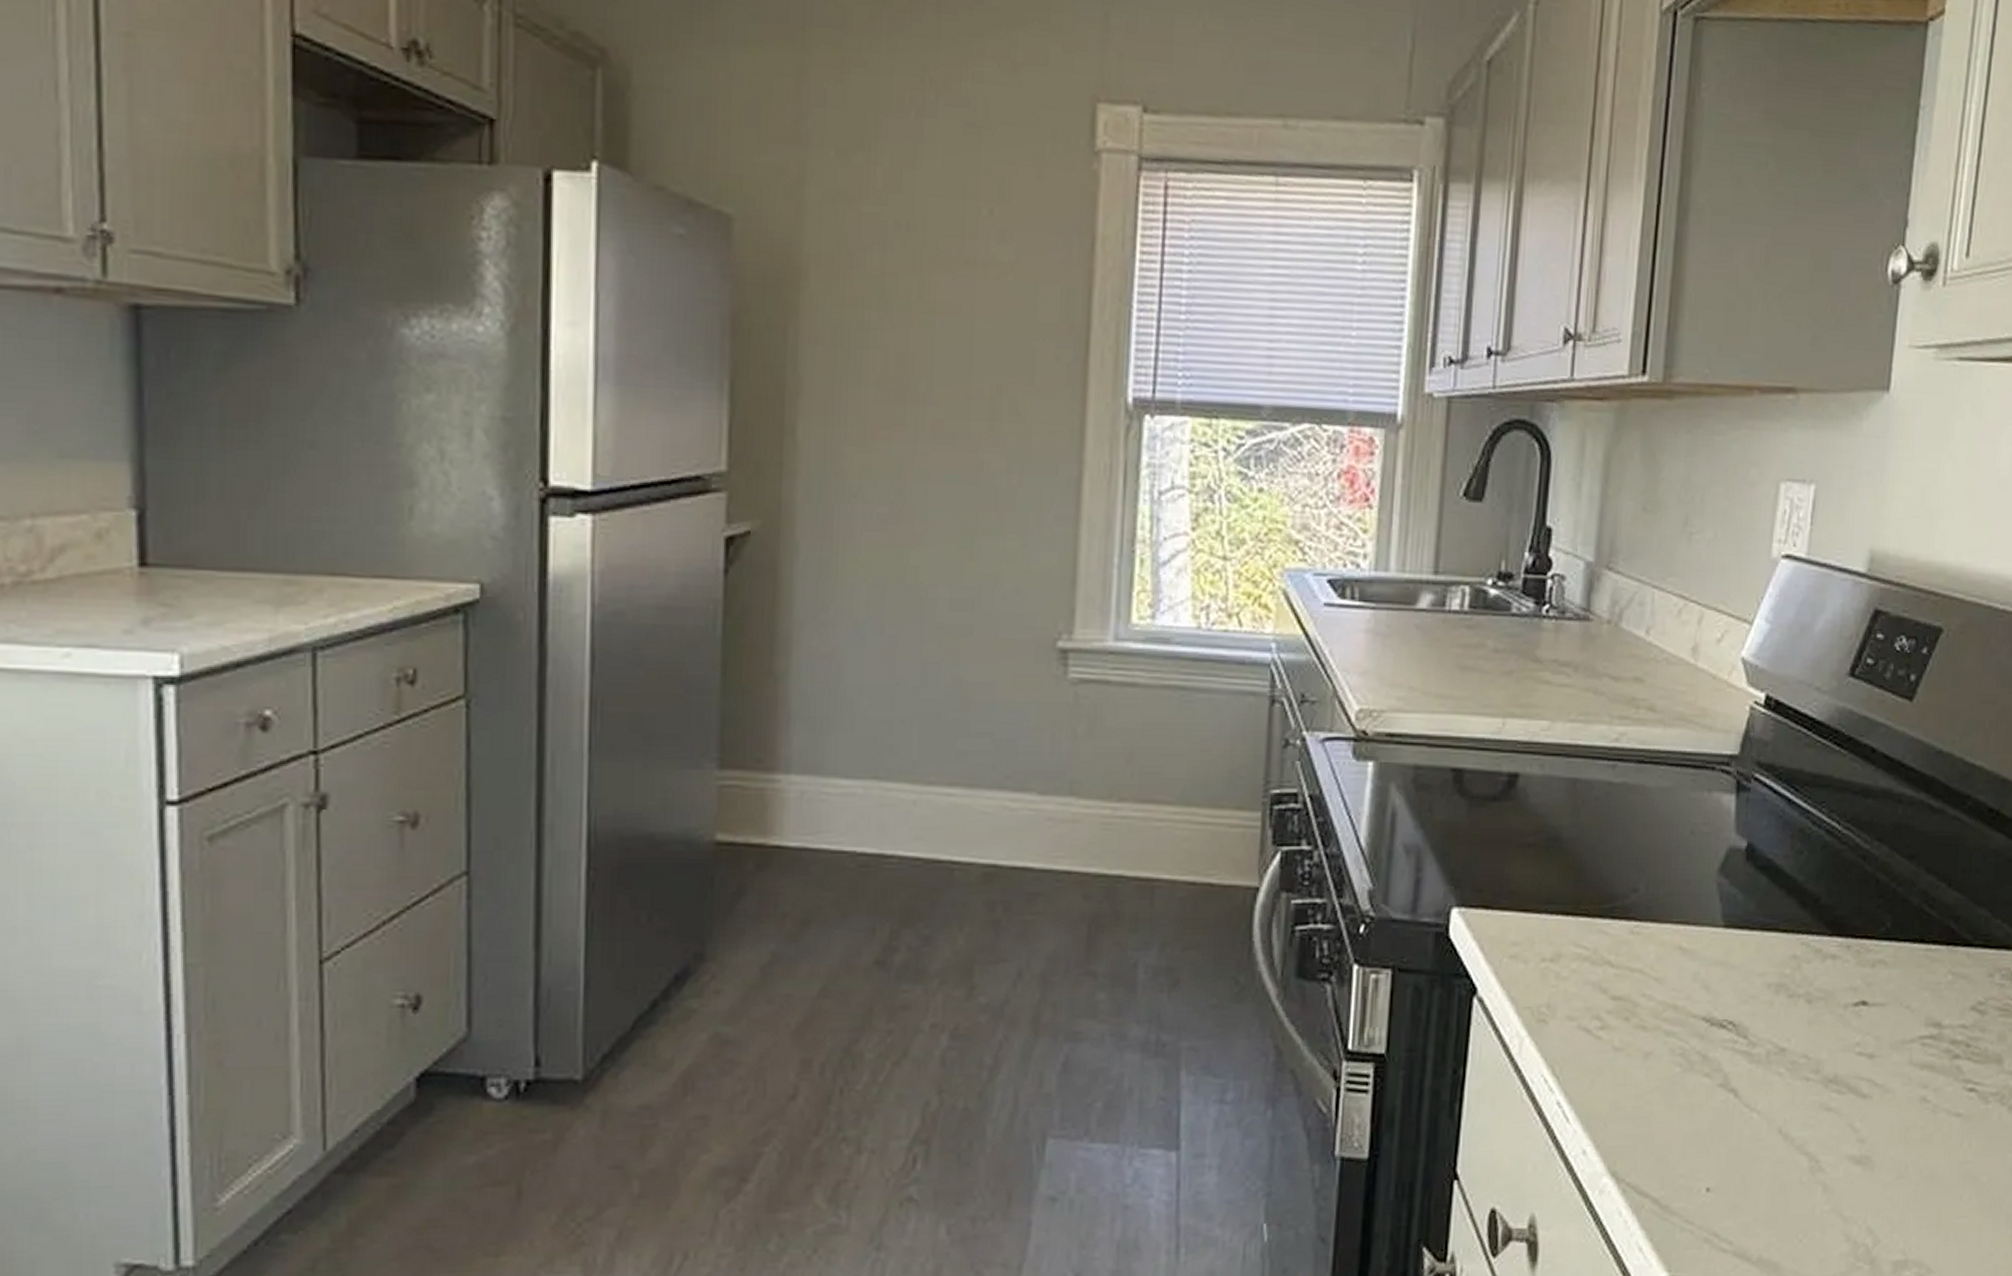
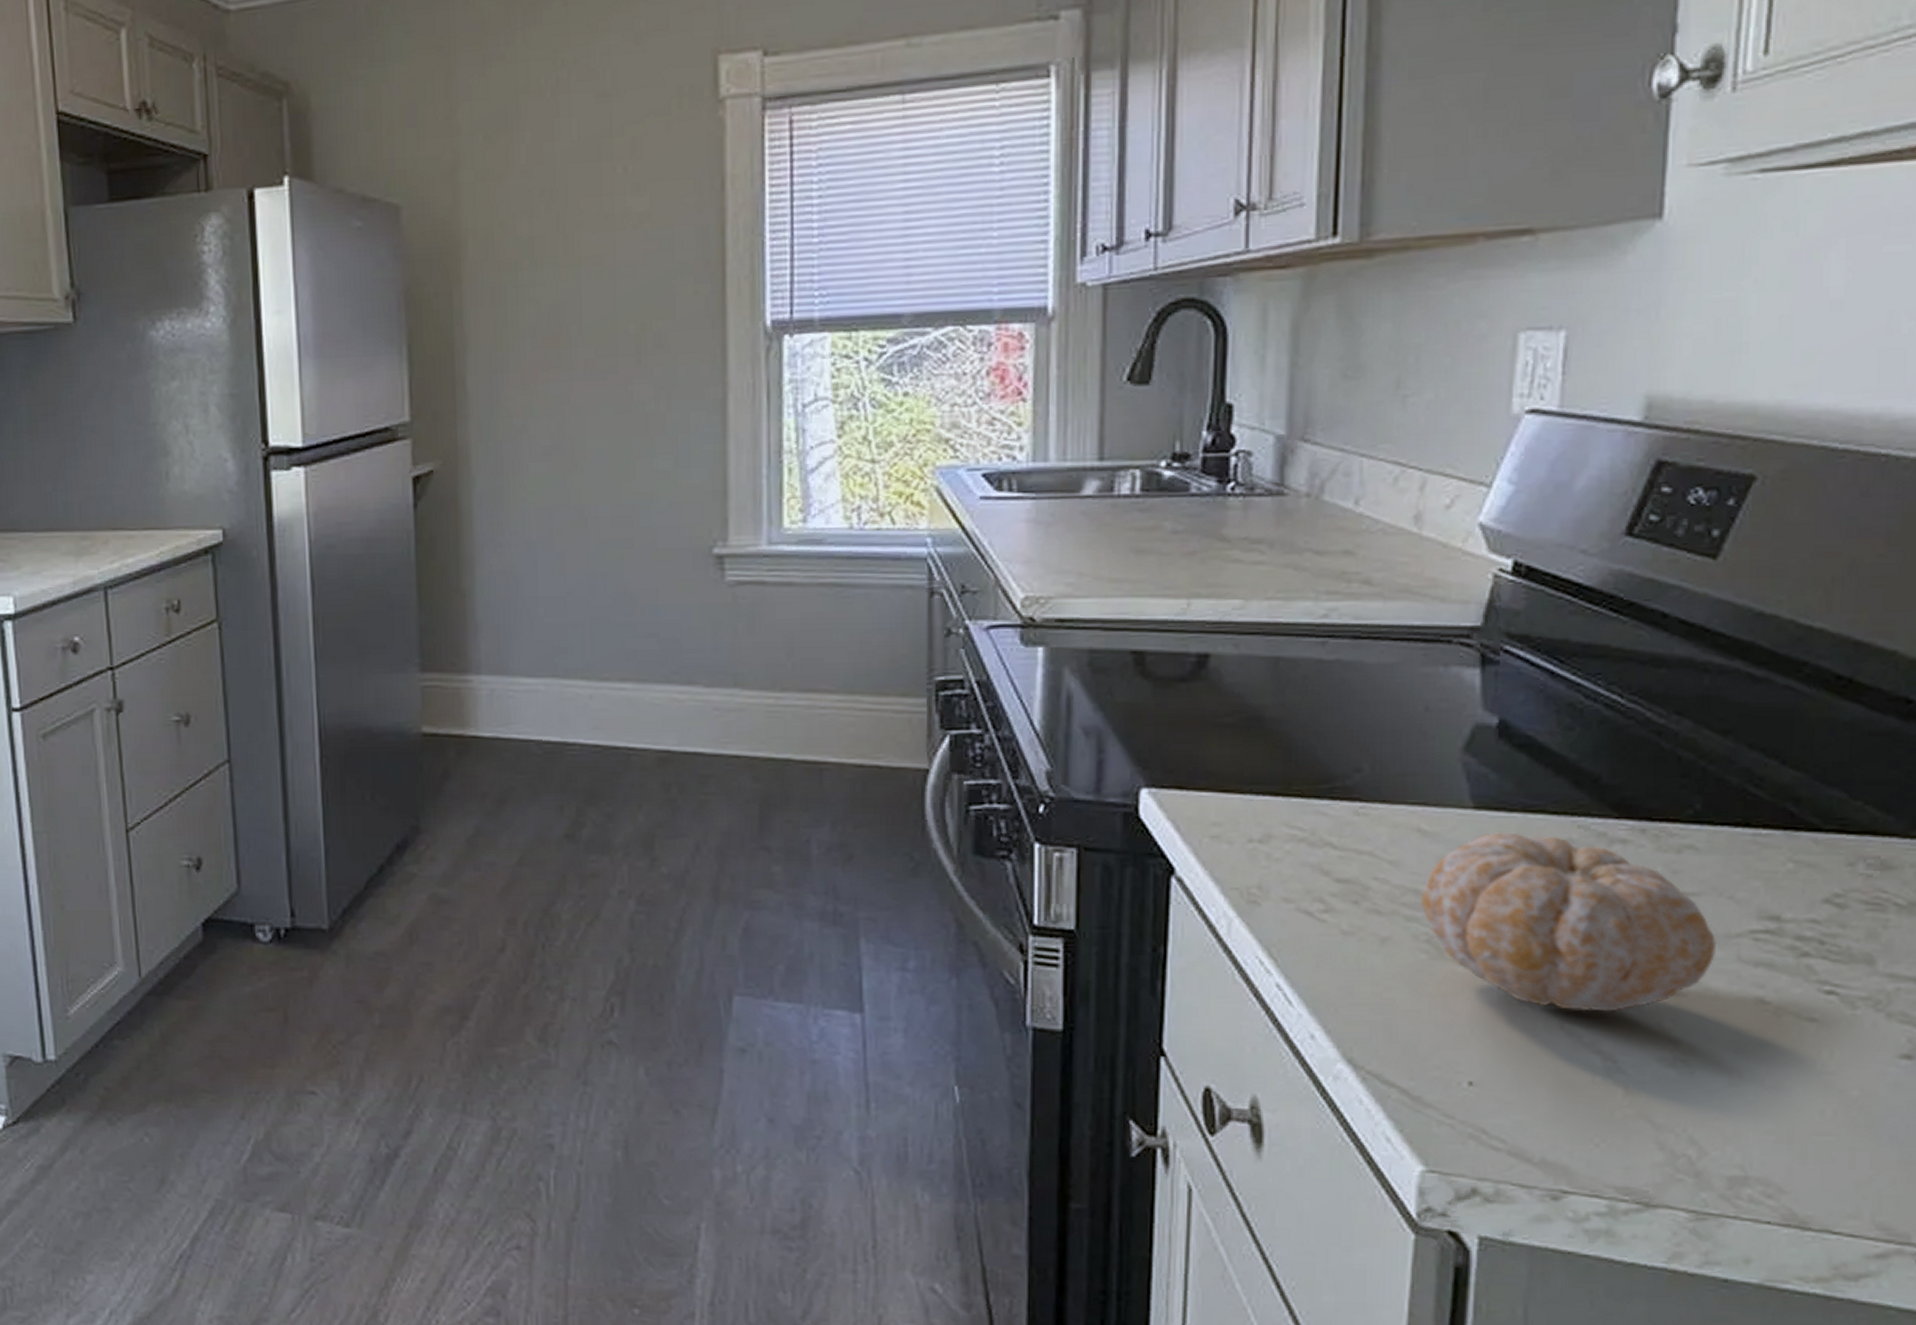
fruit: none [1678,948,1896,1116] -> present [1421,831,1717,1012]

